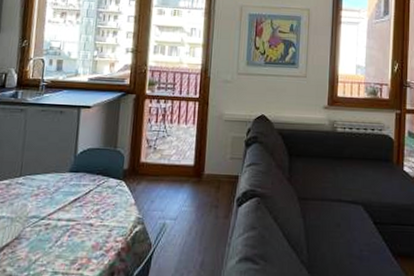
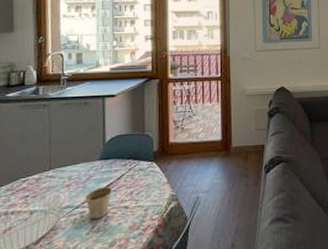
flower pot: none [50,201,80,234] -> present [84,187,113,220]

